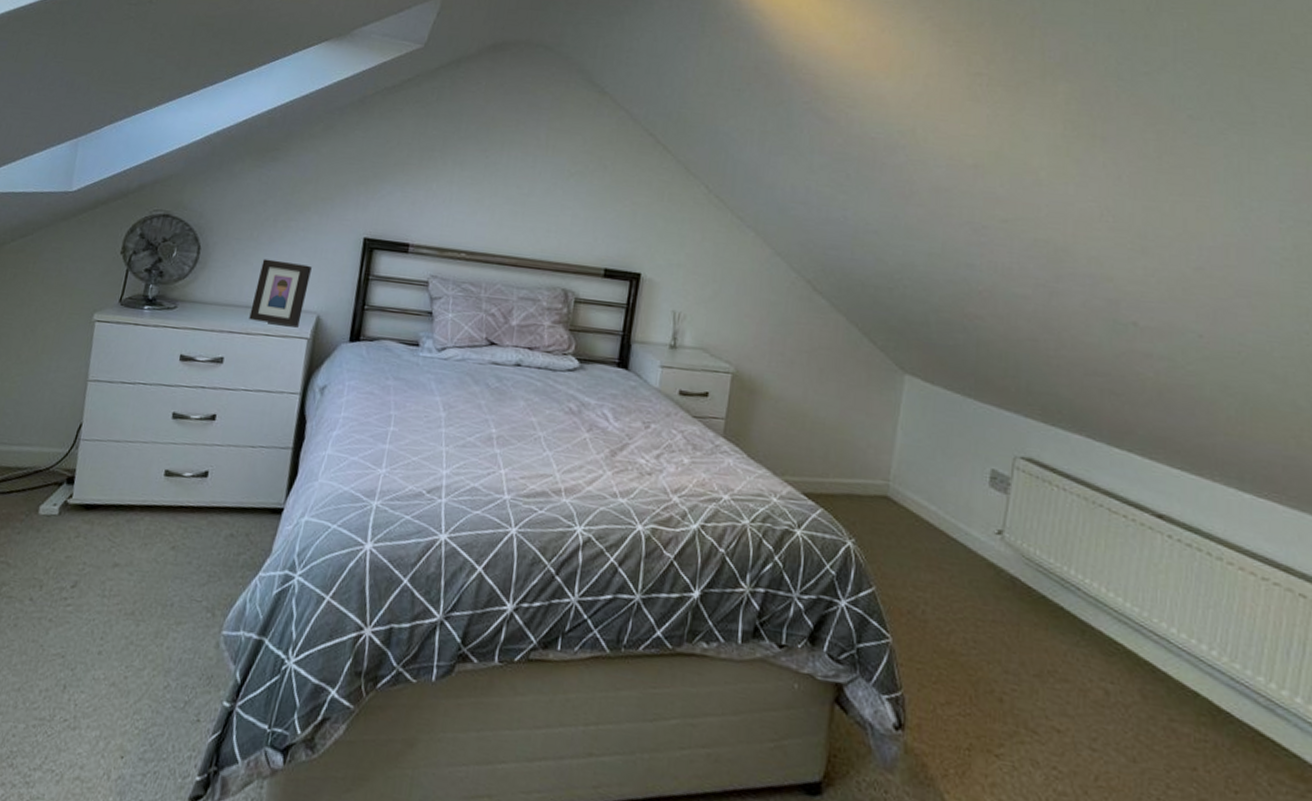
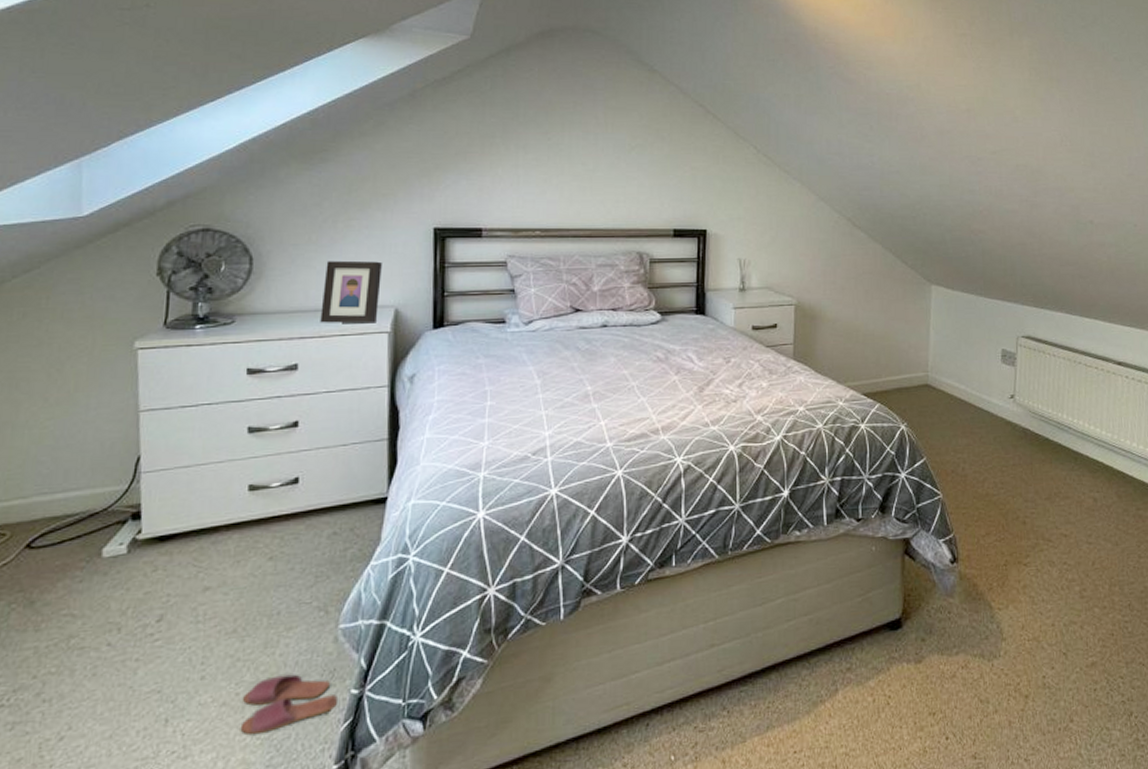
slippers: none [123,668,211,724] -> present [240,674,339,734]

